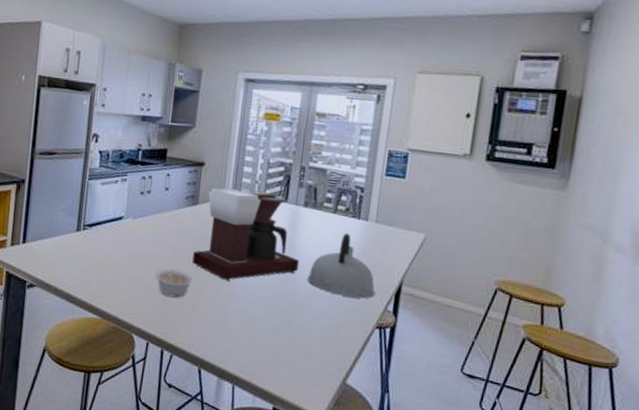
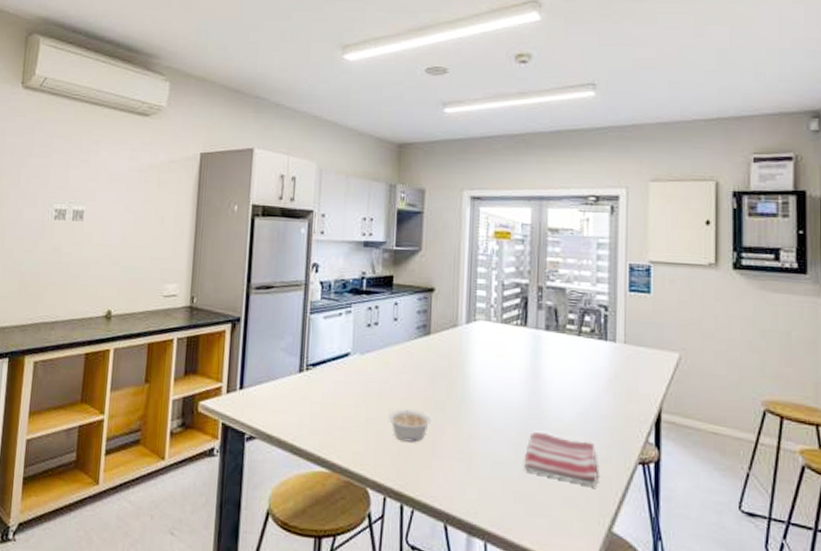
coffee maker: present [192,187,300,281] -> none [429,314,547,419]
dish towel: none [274,295,339,345] -> present [525,432,598,486]
kettle: present [307,232,376,299] -> none [557,356,633,431]

